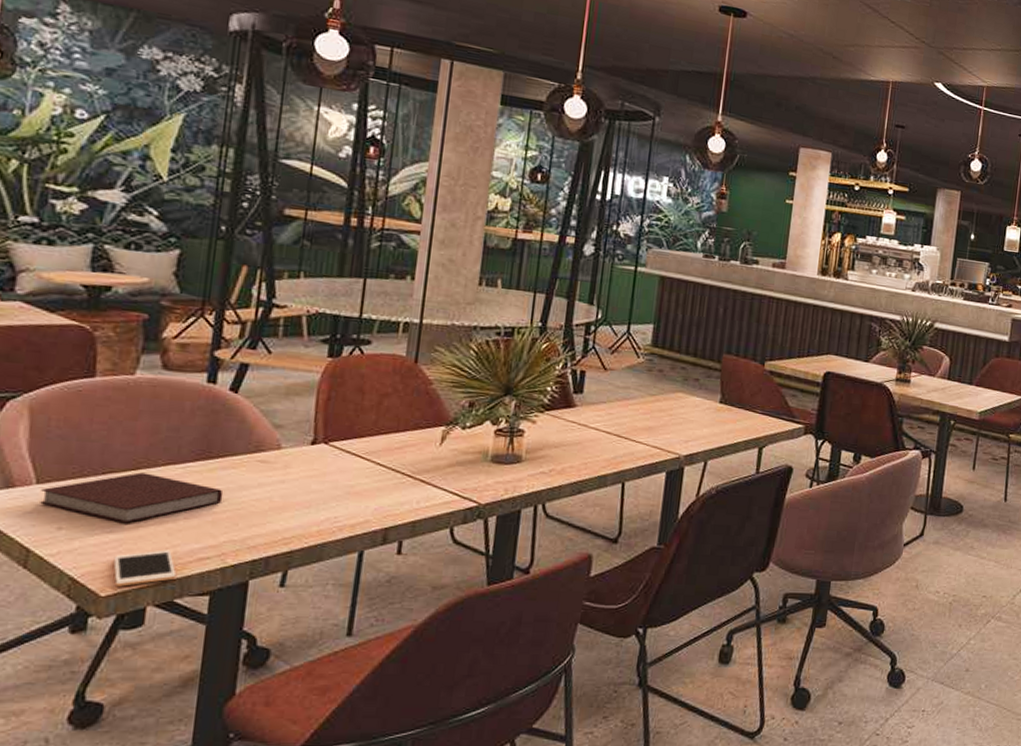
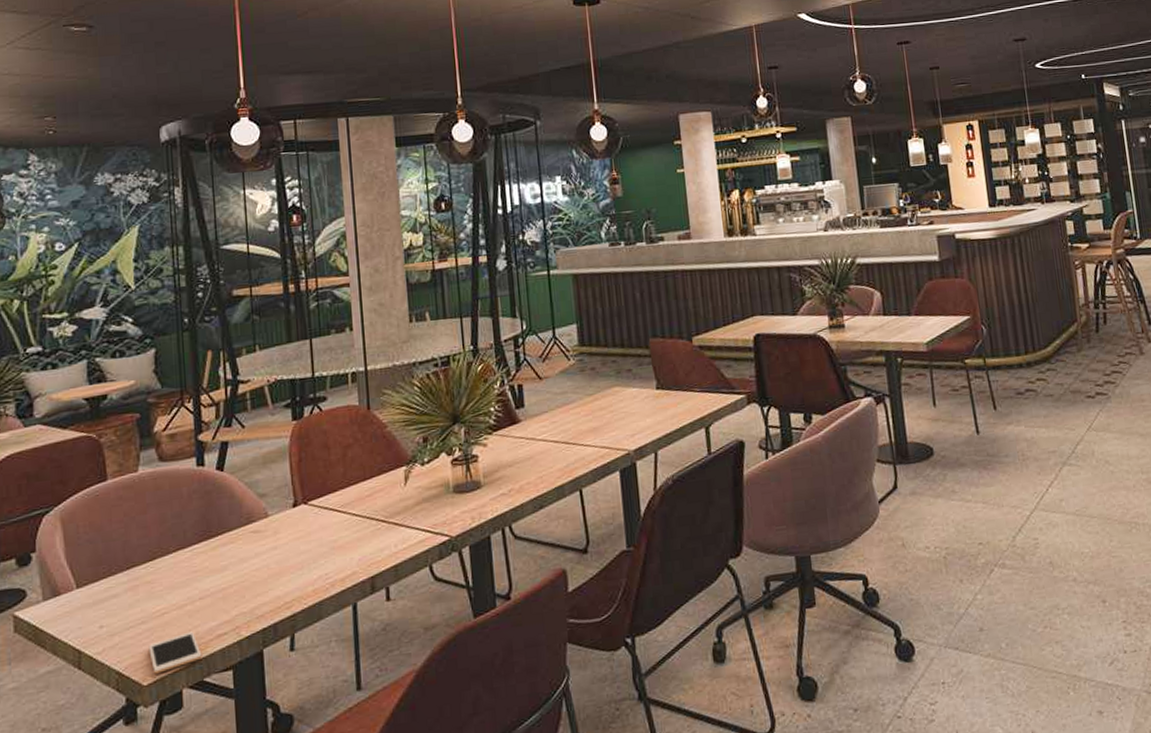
notebook: present [40,472,224,523] -> none [81,561,228,613]

